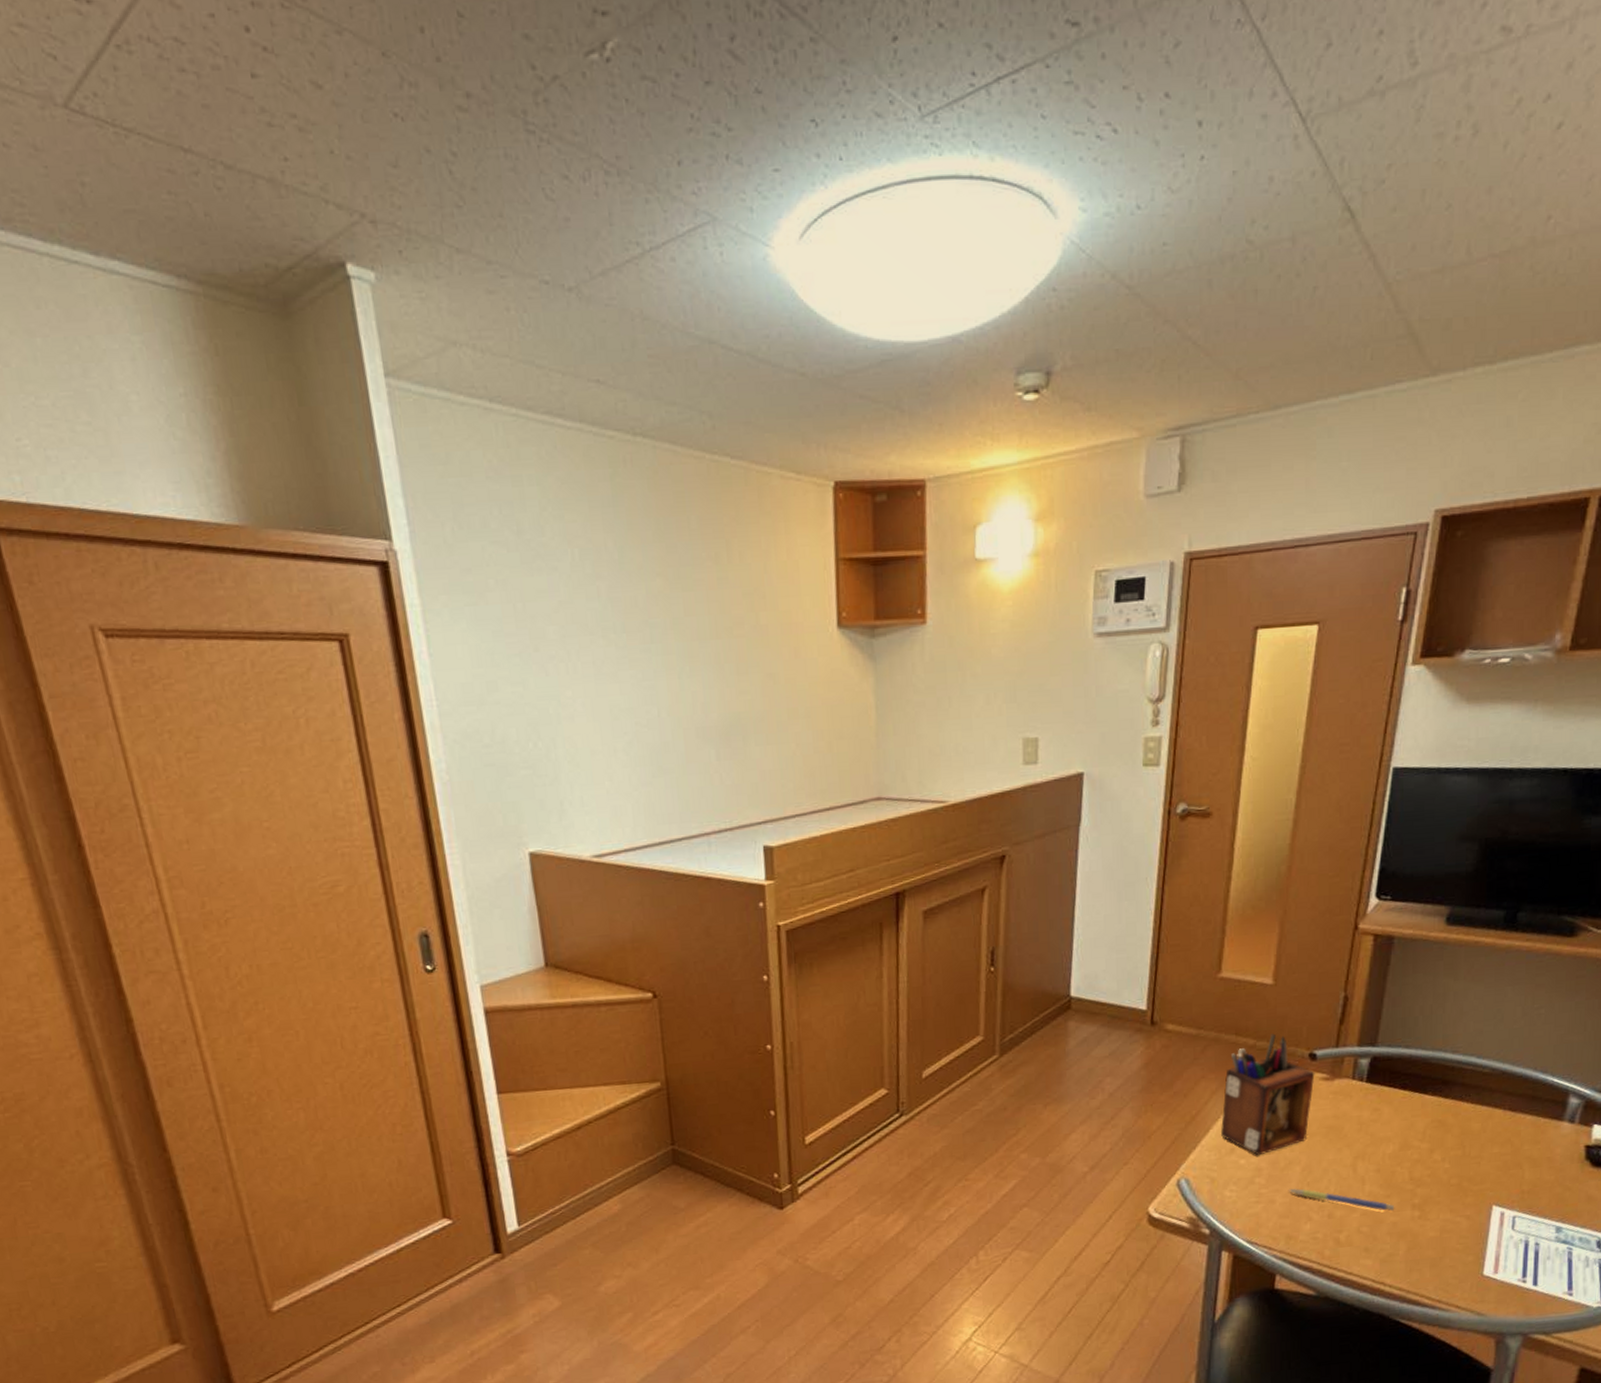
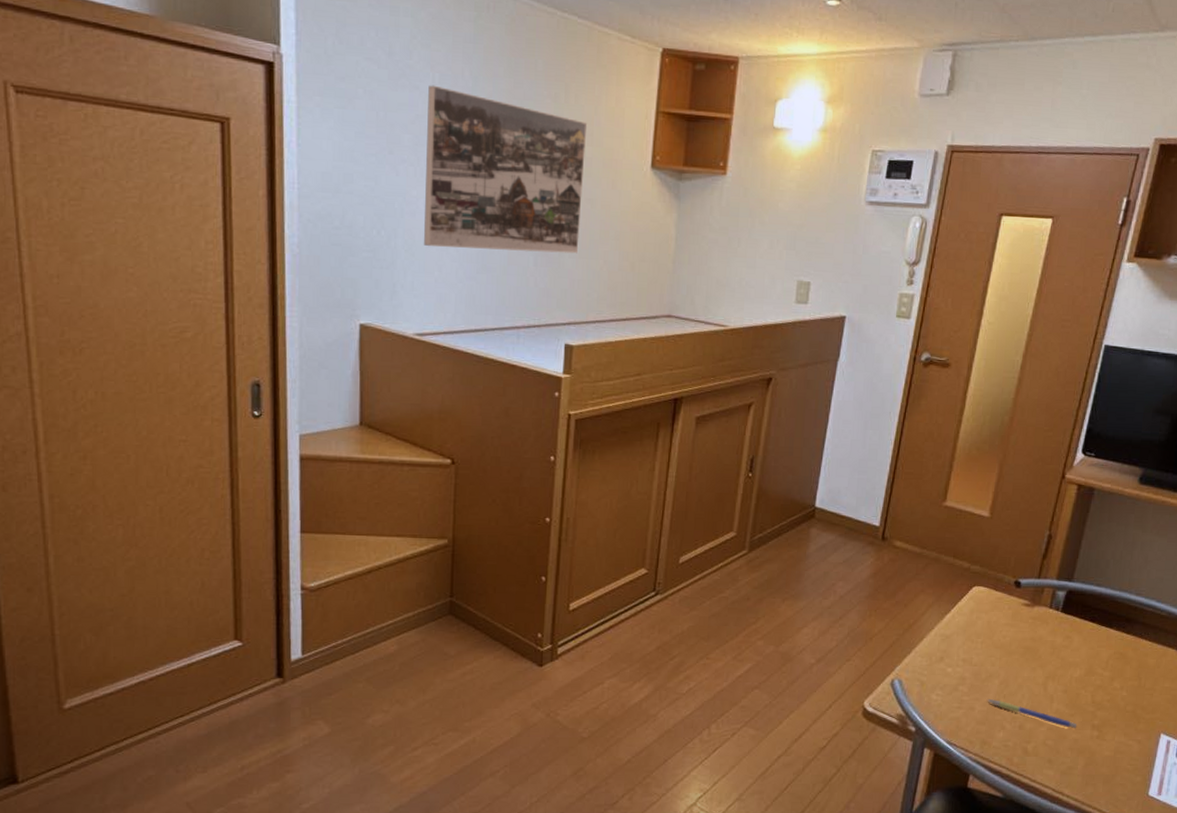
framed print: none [568,563,765,754] -> present [424,85,588,254]
desk organizer: present [1221,1033,1315,1156] -> none [933,560,1019,666]

